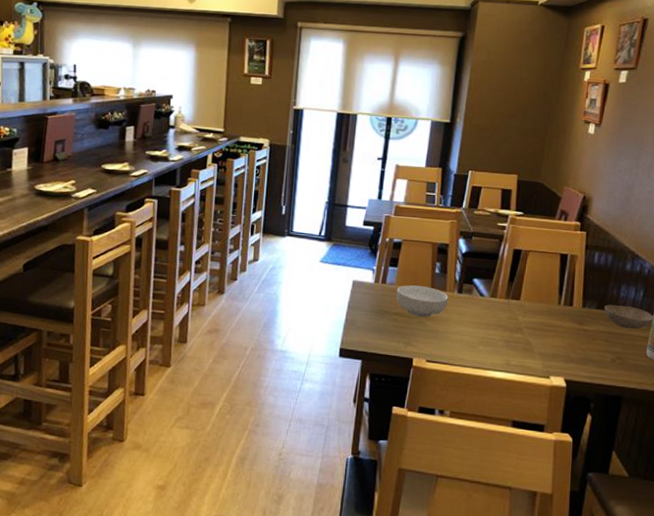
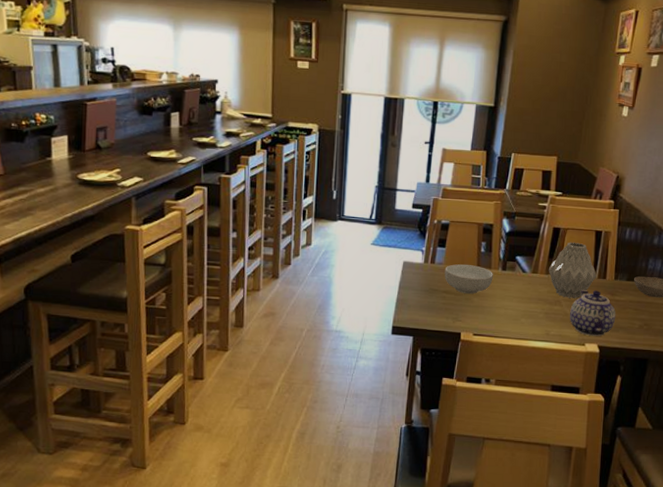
vase: none [508,265,562,327] -> present [548,242,597,299]
teapot: none [532,317,585,369] -> present [570,290,616,336]

